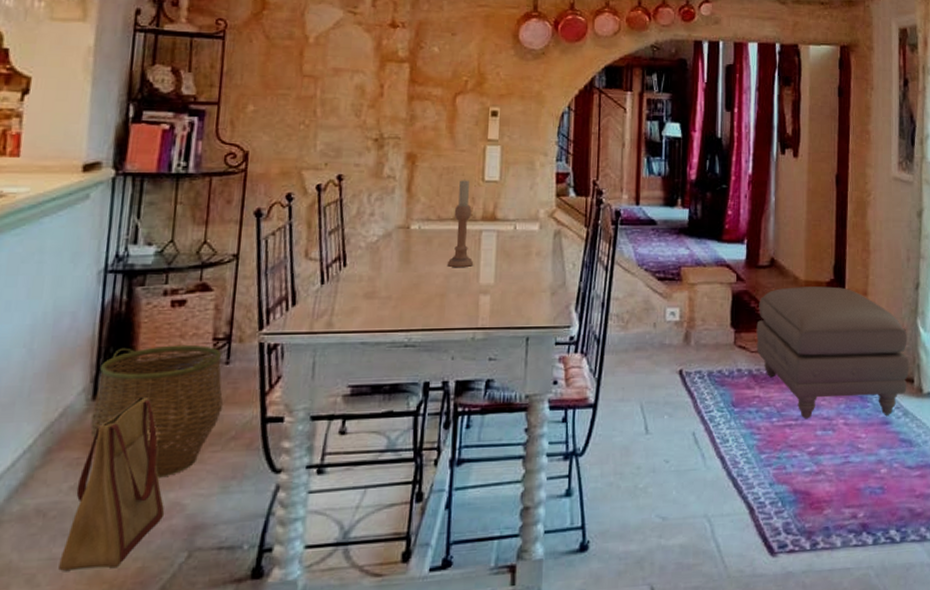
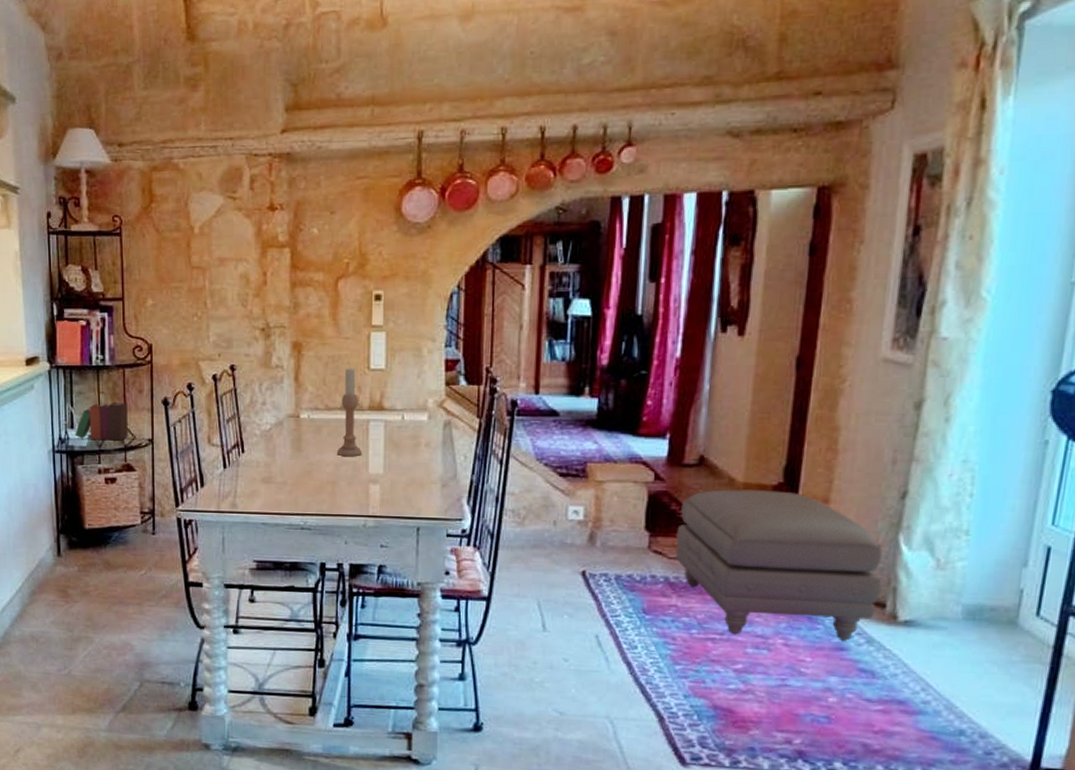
shopping bag: present [58,396,165,571] -> none [51,556,120,686]
basket: present [90,344,224,478] -> none [58,515,154,622]
books: none [137,213,211,257] -> present [74,401,128,441]

